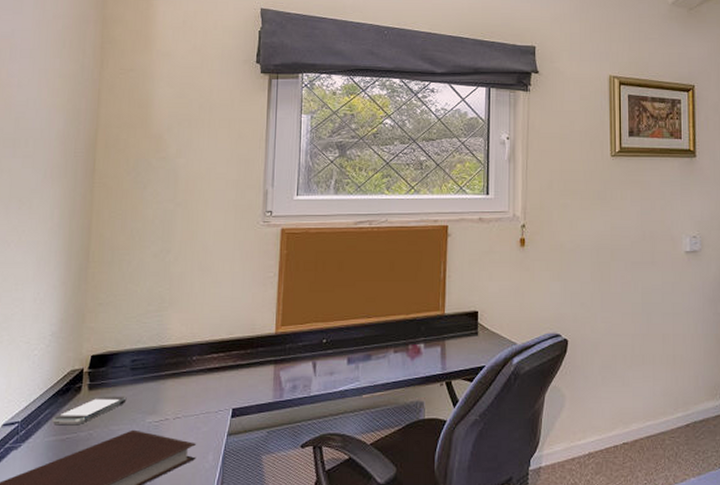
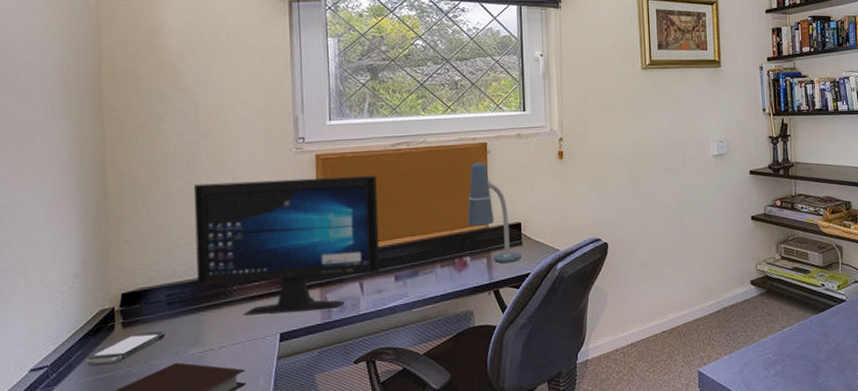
computer monitor: none [161,252,337,387] -> present [193,175,381,316]
desk lamp: none [423,244,477,352] -> present [467,161,522,263]

